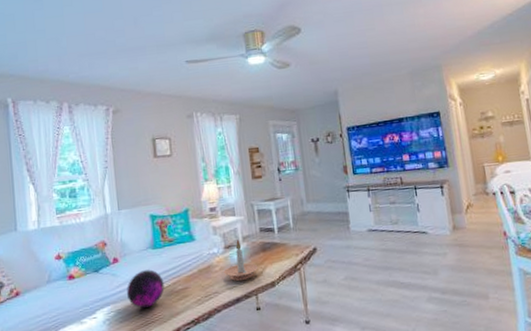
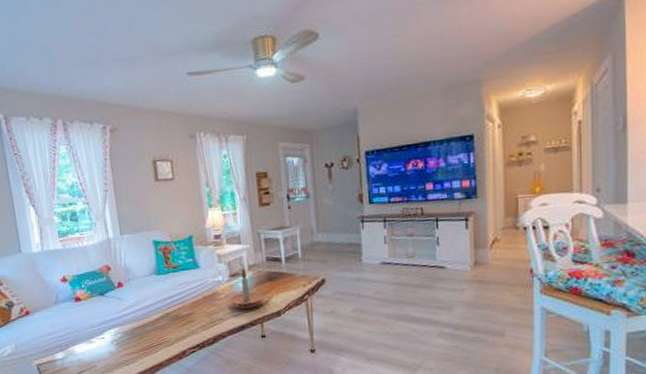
decorative orb: present [127,269,165,309] -> none [132,295,170,332]

